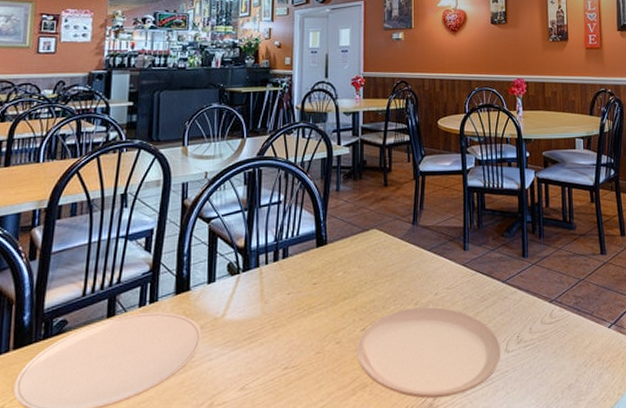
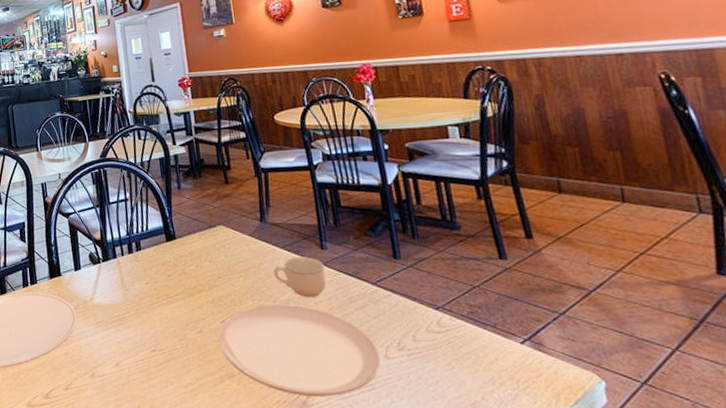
cup: none [418,258,465,298] -> present [273,257,327,297]

